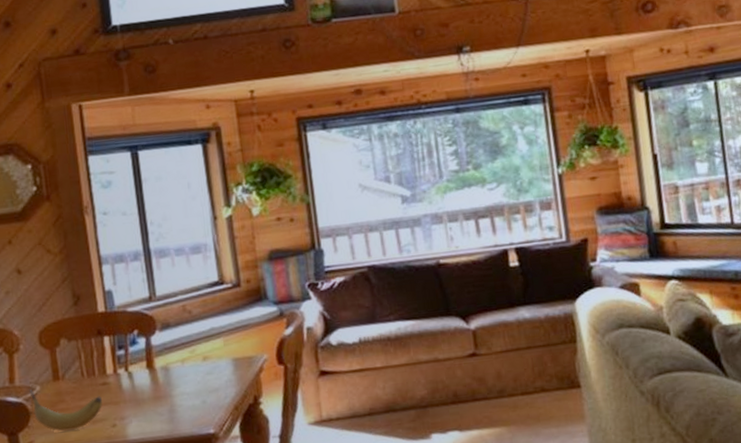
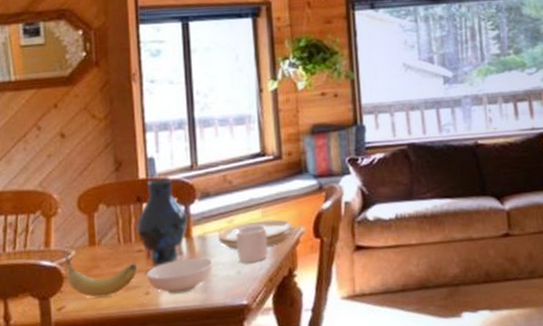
vase: none [99,310,150,401] -> present [136,178,188,269]
bowl: none [112,388,178,426] -> present [147,257,213,294]
plate: none [181,347,256,380] -> present [218,219,293,250]
mug: none [198,353,232,393] -> present [235,224,268,263]

